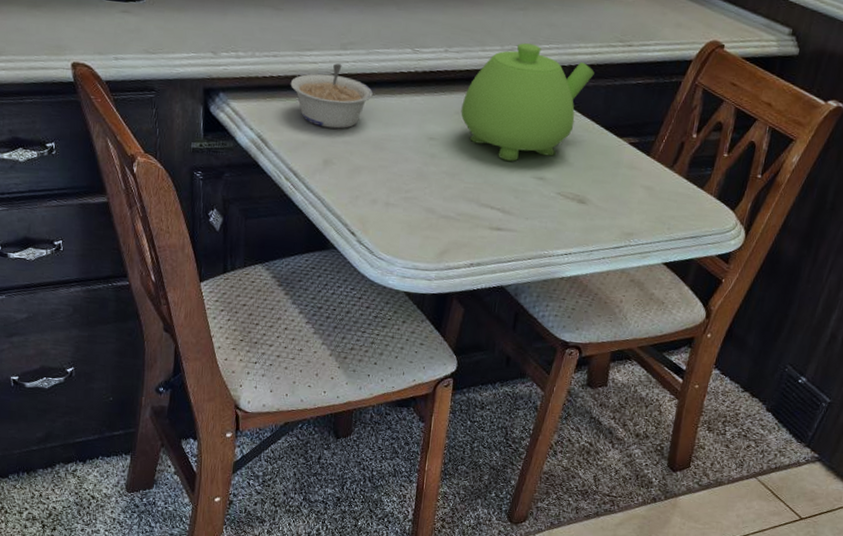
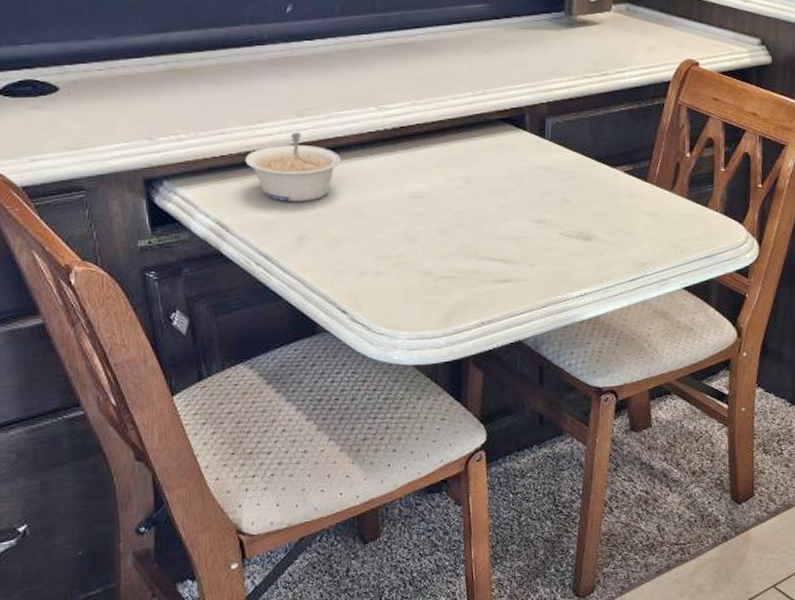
teapot: present [461,43,595,161] -> none [441,85,575,208]

